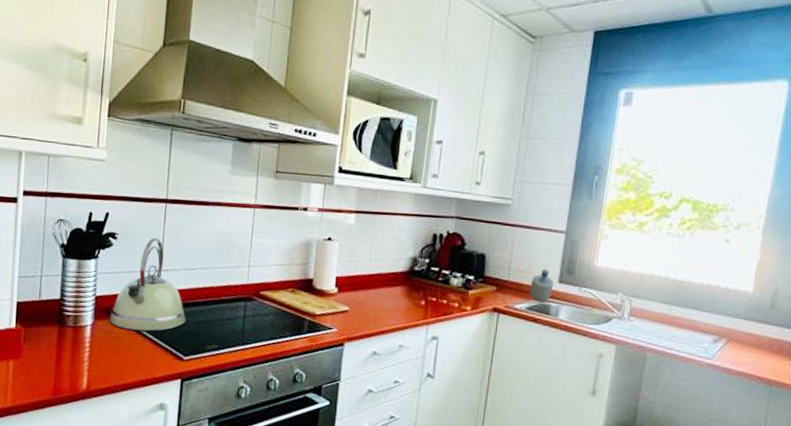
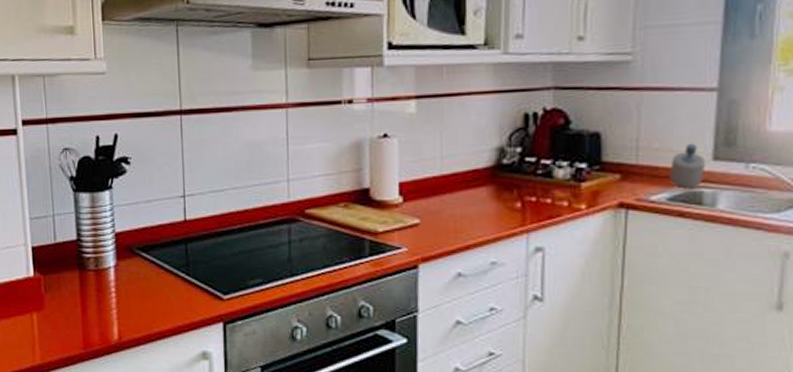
kettle: present [108,238,187,332] -> none [132,158,221,269]

